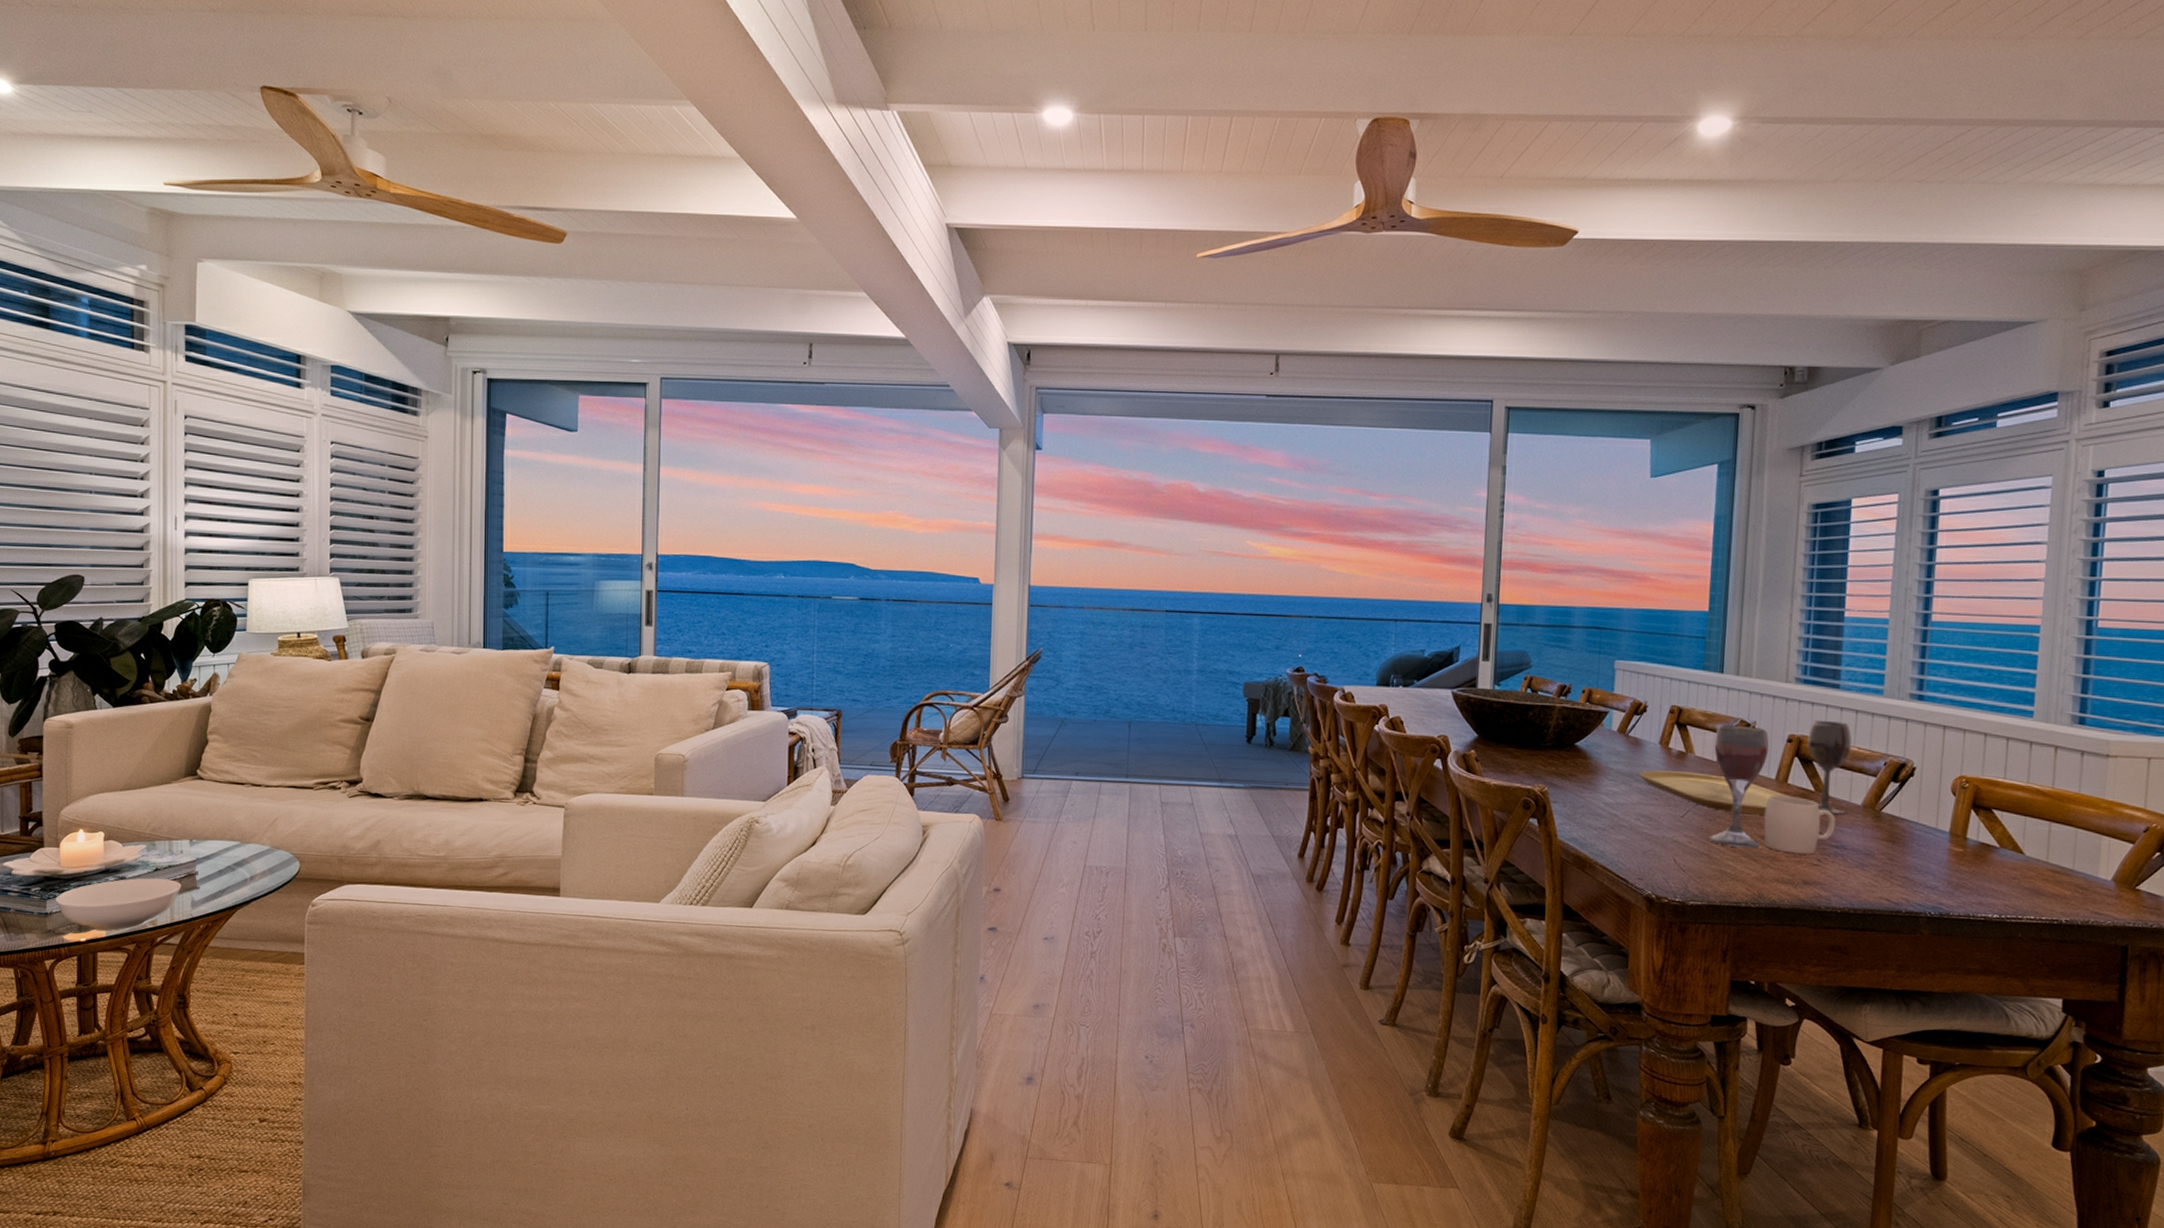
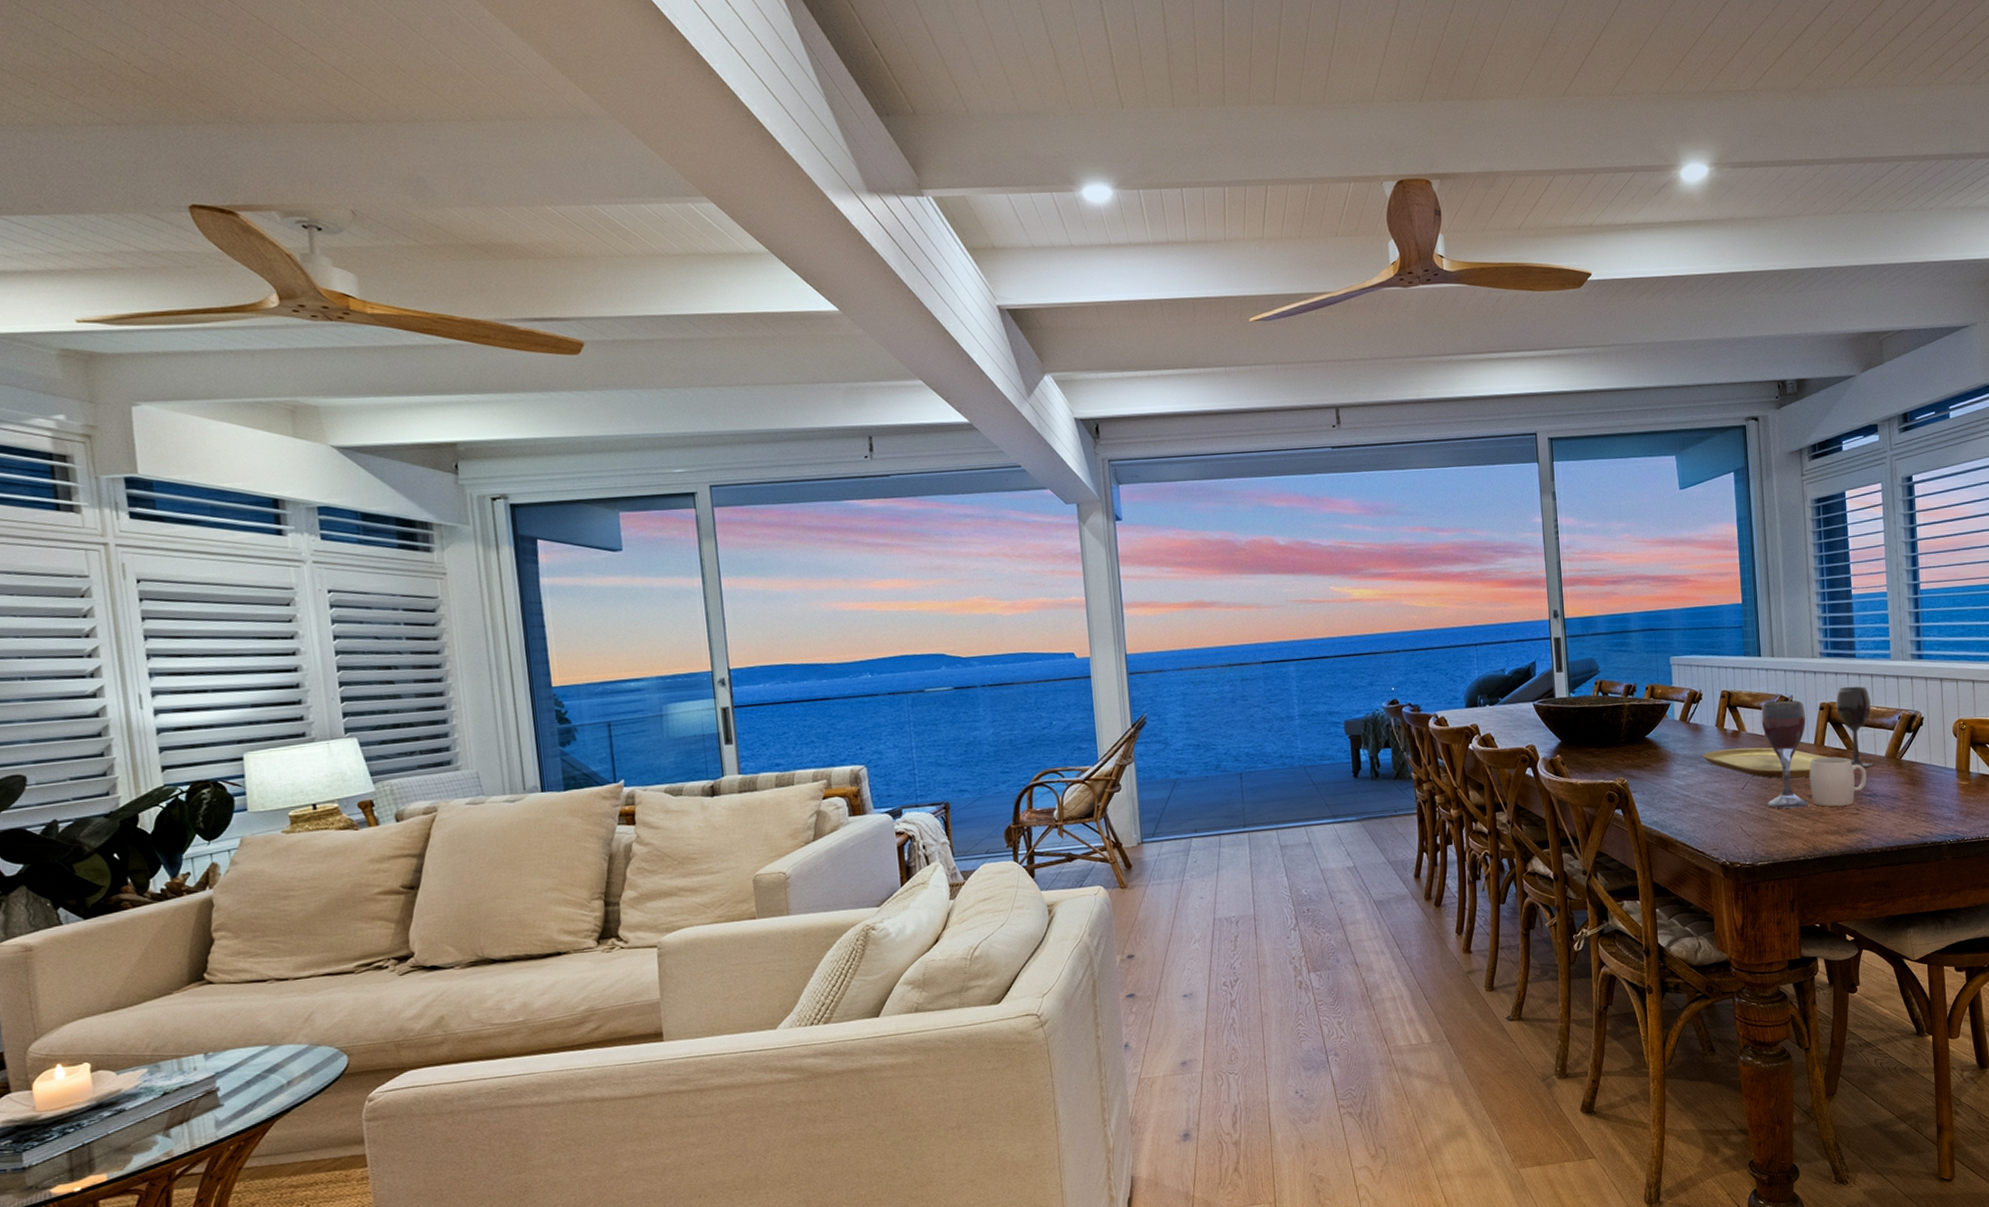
bowl: present [56,878,181,931] -> none [34,1101,200,1176]

